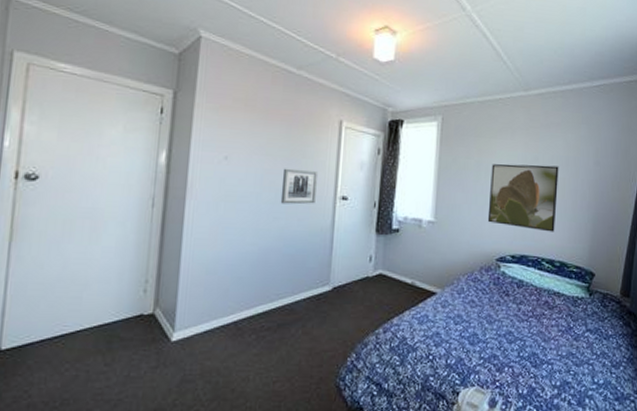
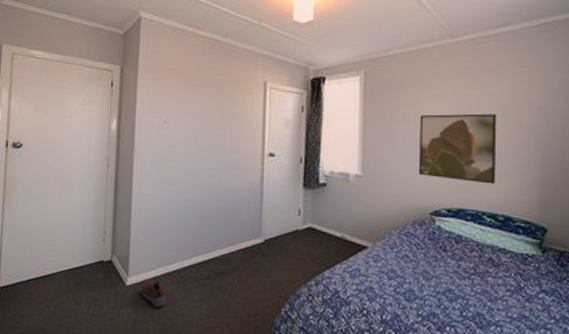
shoe: none [189,333,220,365] -> present [141,279,166,308]
wall art: present [280,168,319,205] -> none [213,129,247,162]

